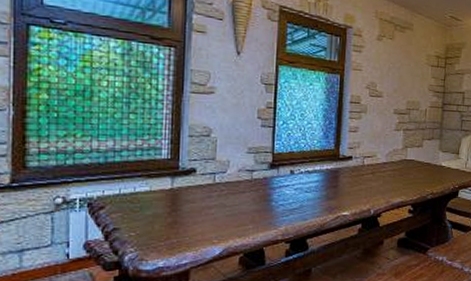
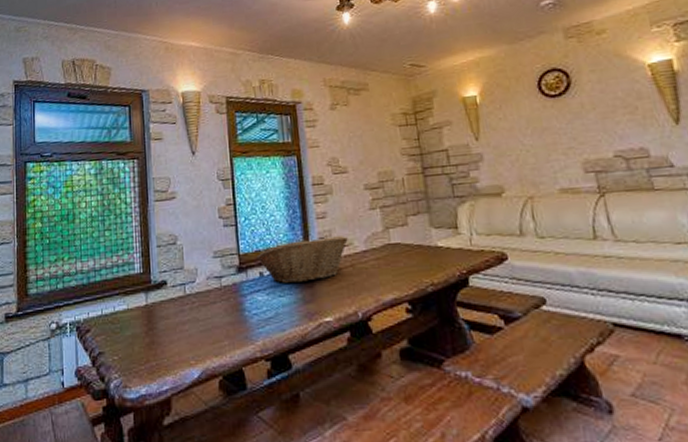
fruit basket: none [289,148,373,183] -> present [256,236,348,283]

